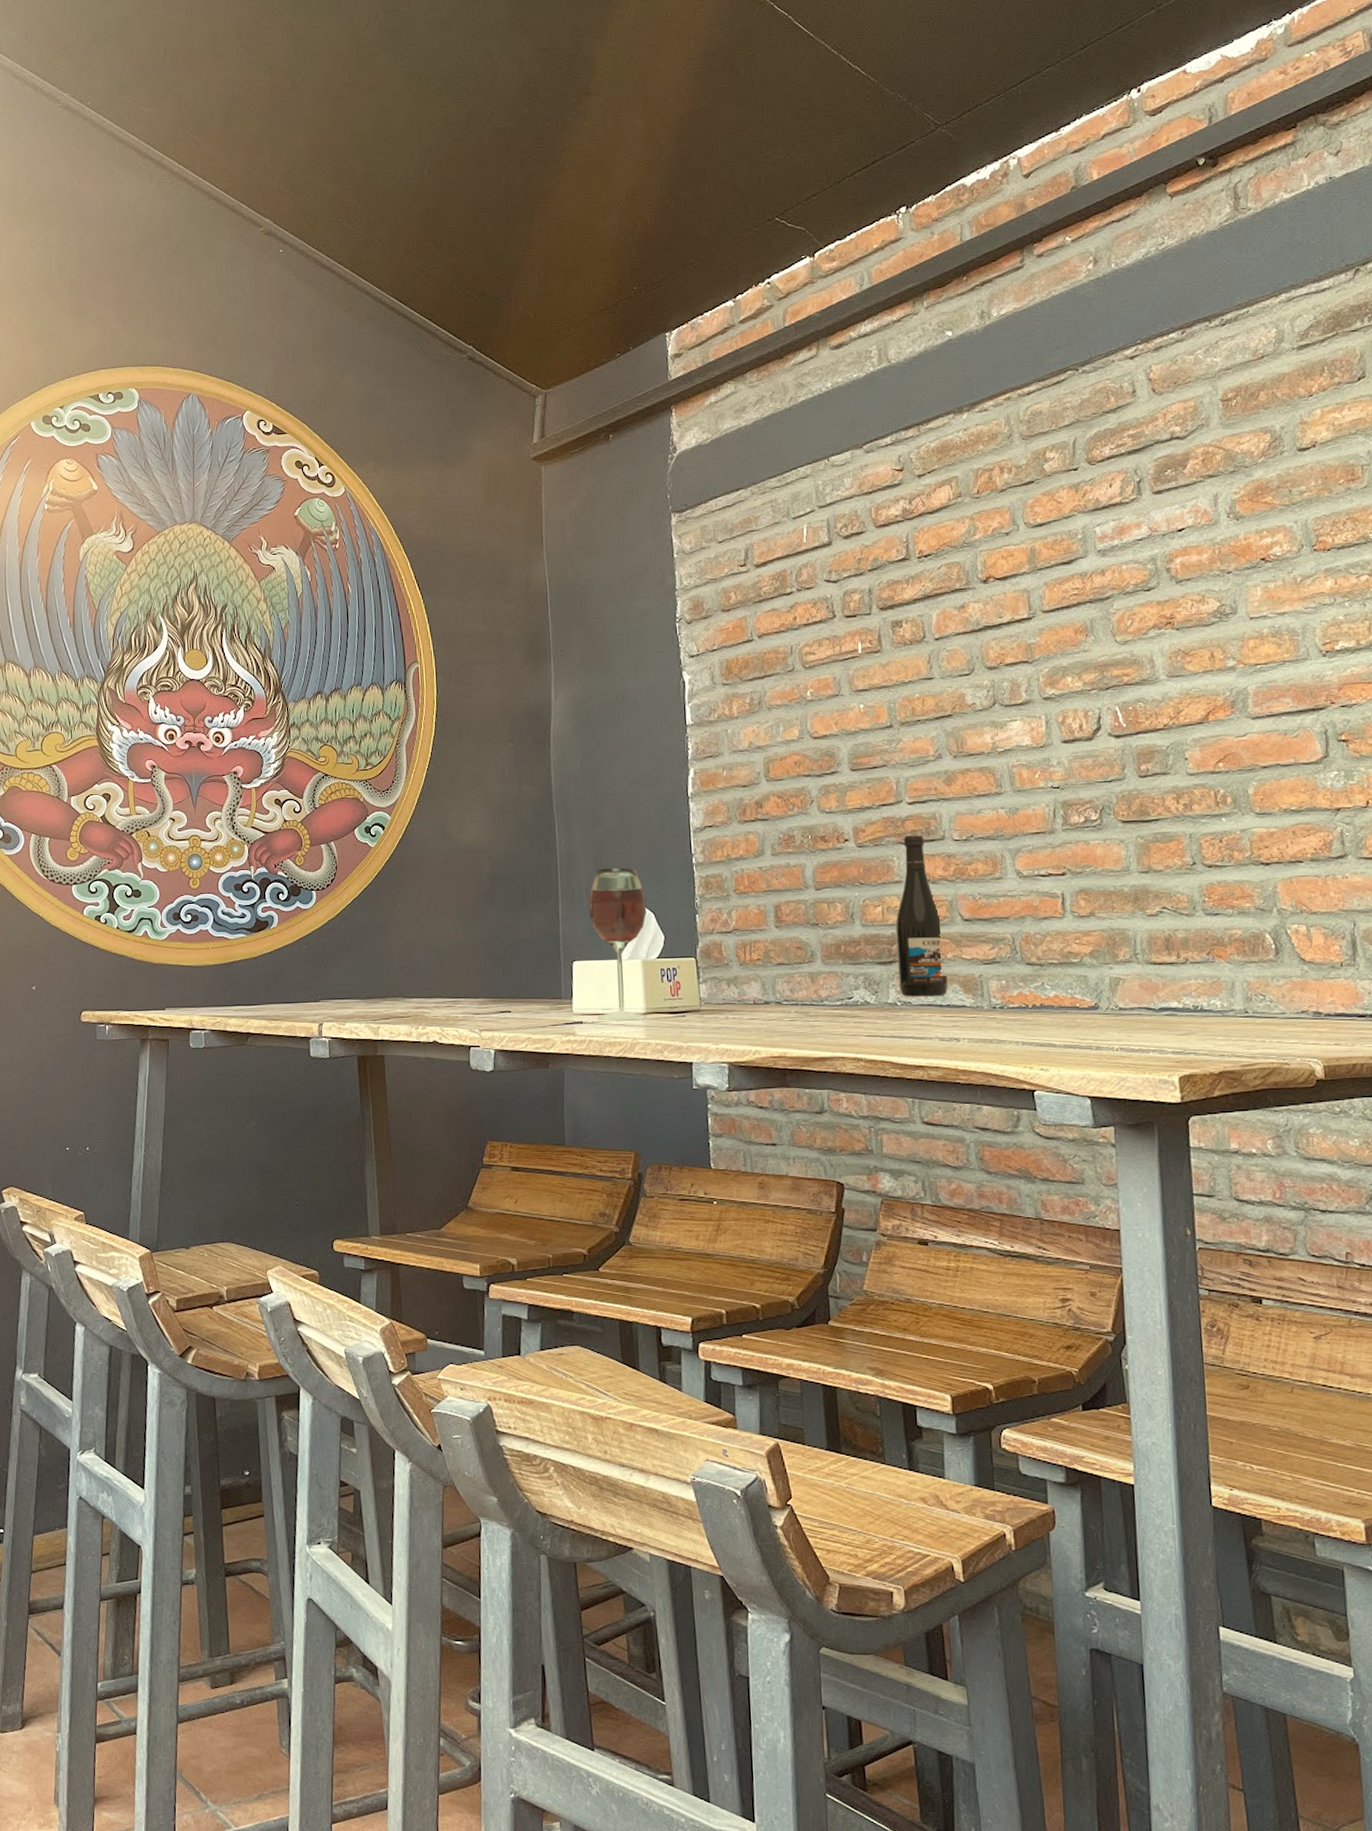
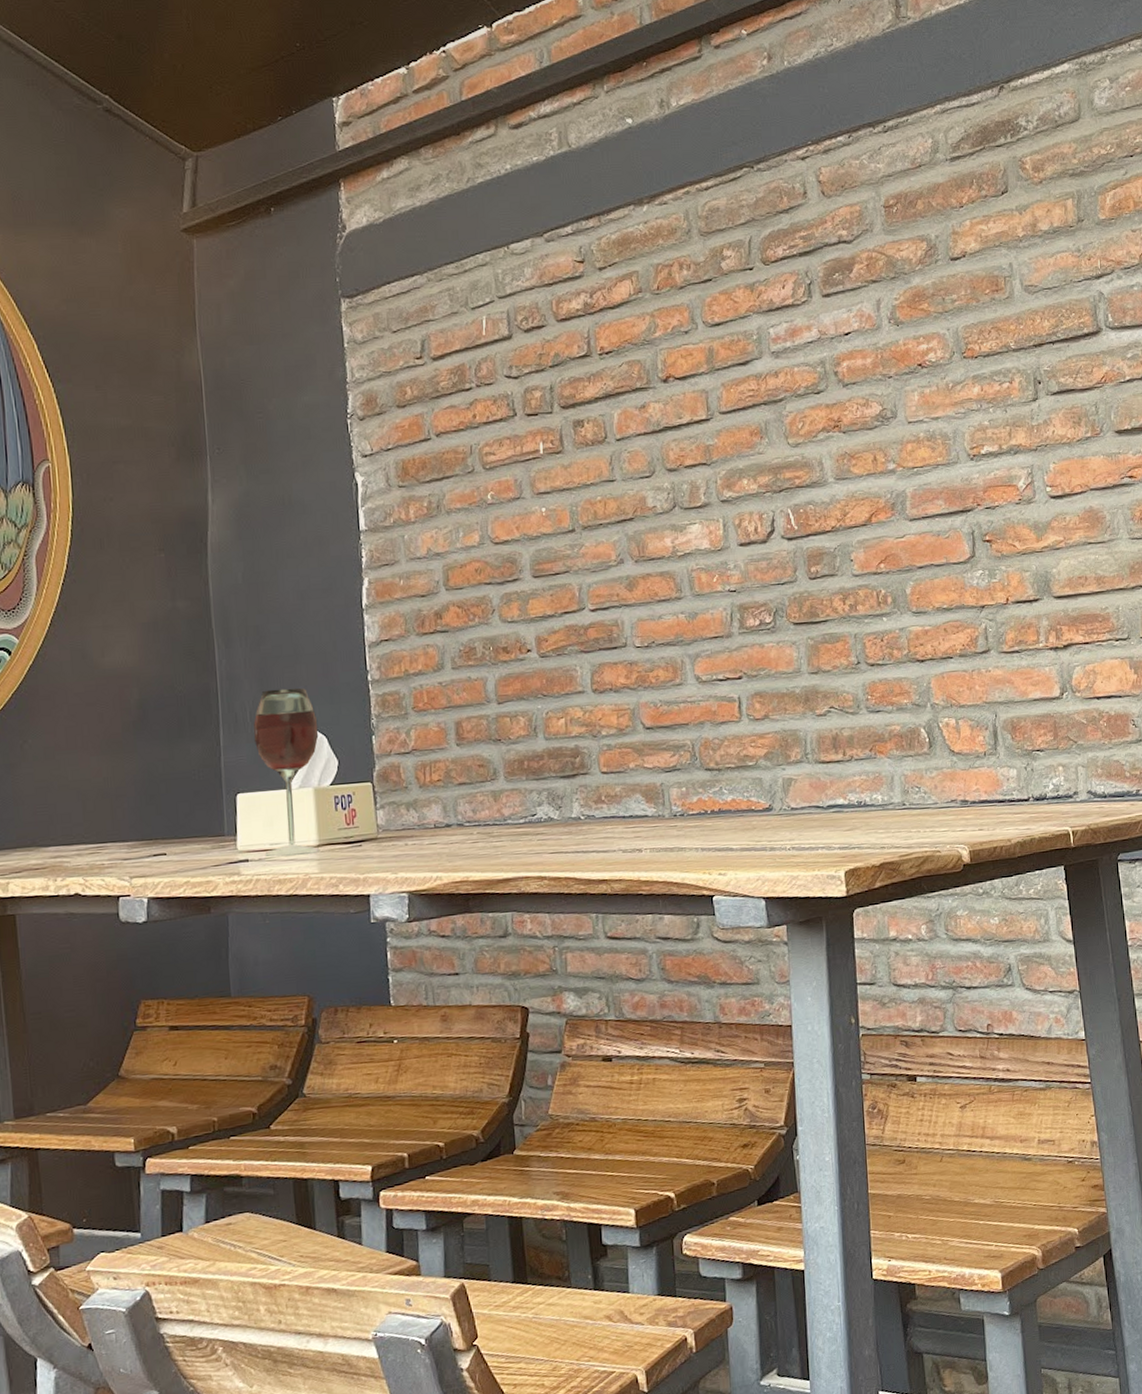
beer bottle: present [895,835,948,997] -> none [578,643,630,810]

